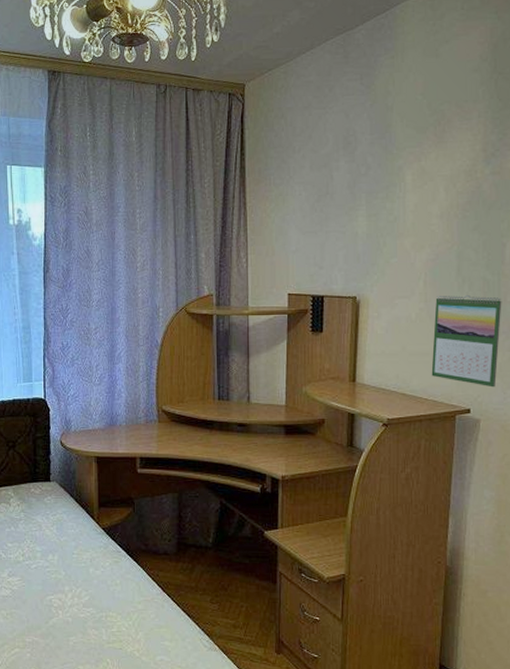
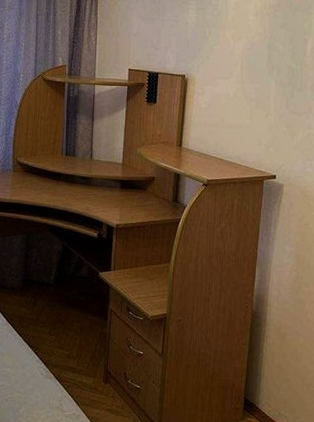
calendar: present [431,295,502,388] -> none [244,79,304,158]

